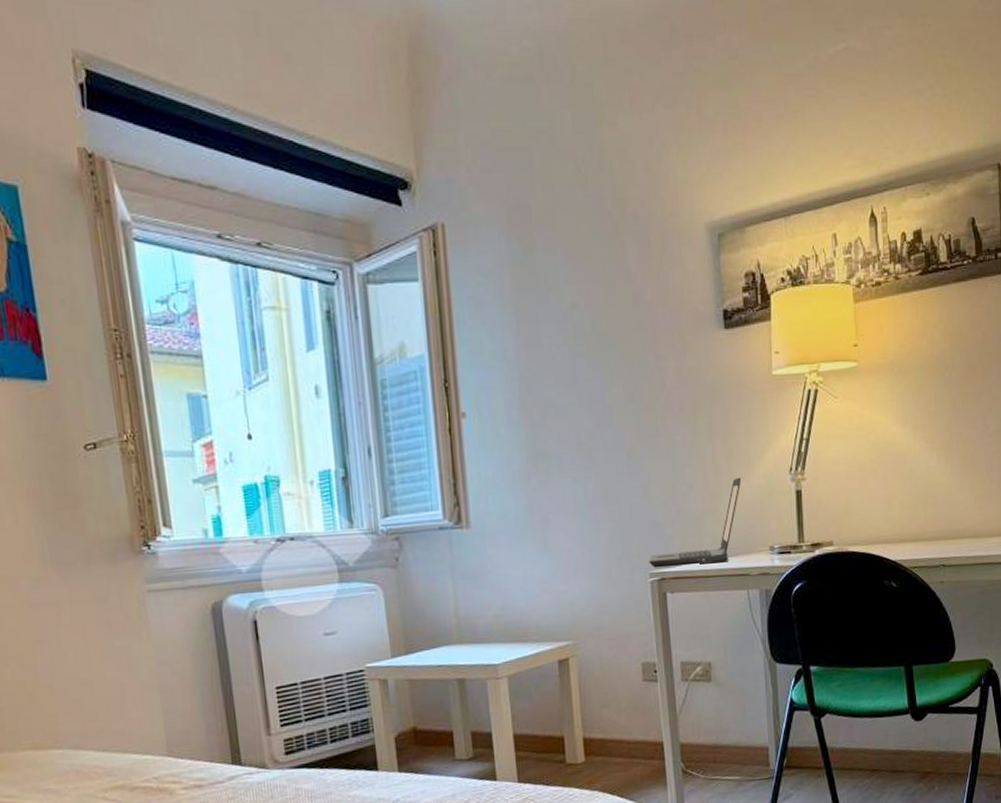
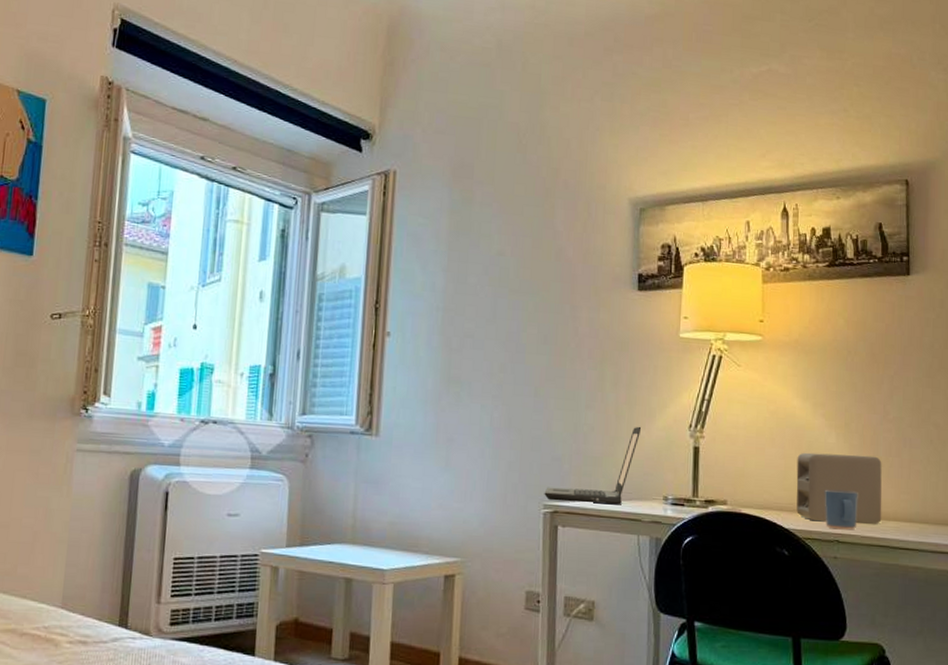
desk organizer: none [900,473,985,549] -> present [796,452,882,525]
mug: none [928,512,962,553] -> present [824,489,858,529]

